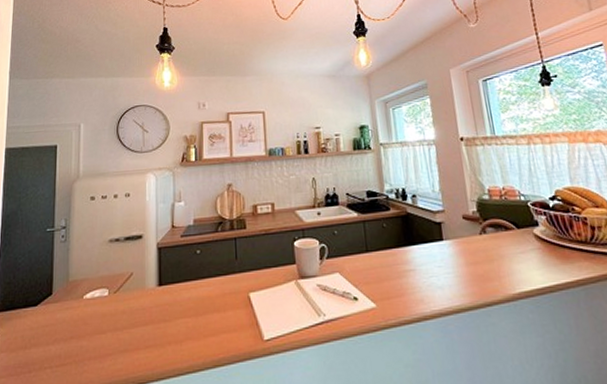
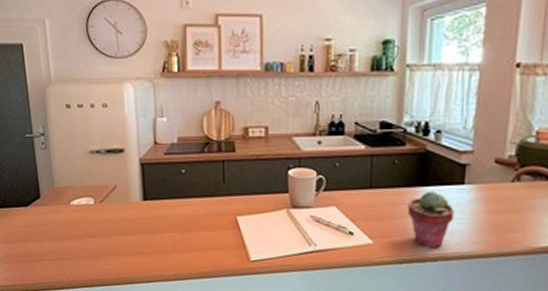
potted succulent: none [400,248,441,307] -> present [407,190,454,250]

